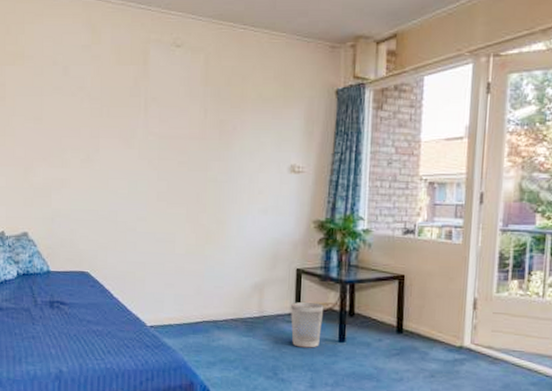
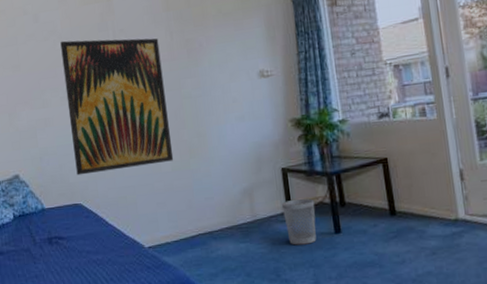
wall art: none [87,100,192,244] -> present [60,38,174,176]

